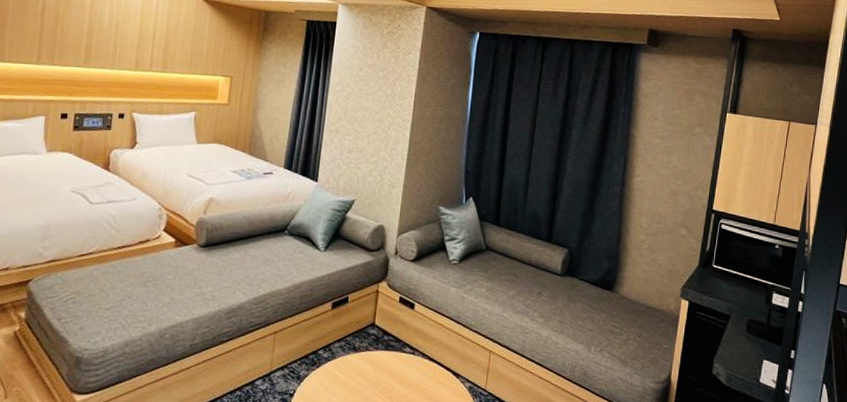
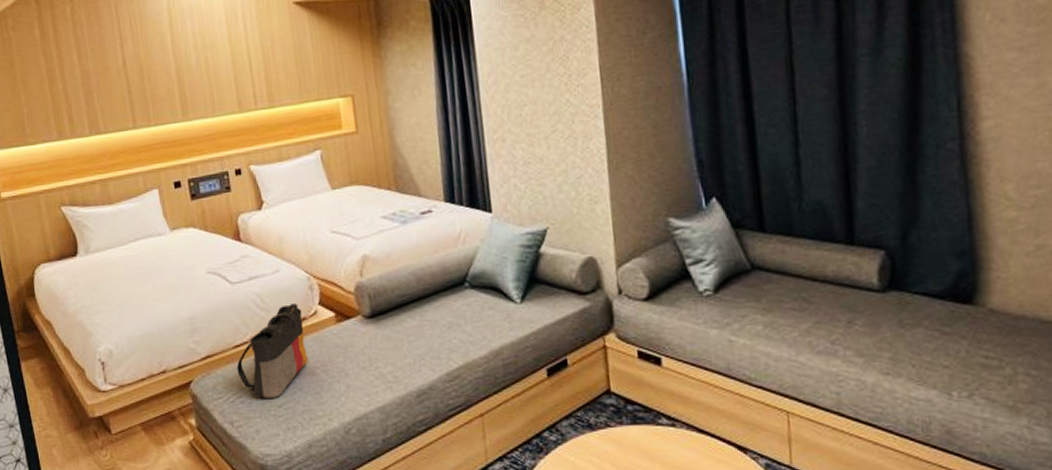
tote bag: none [76,227,148,302] -> present [236,303,308,398]

